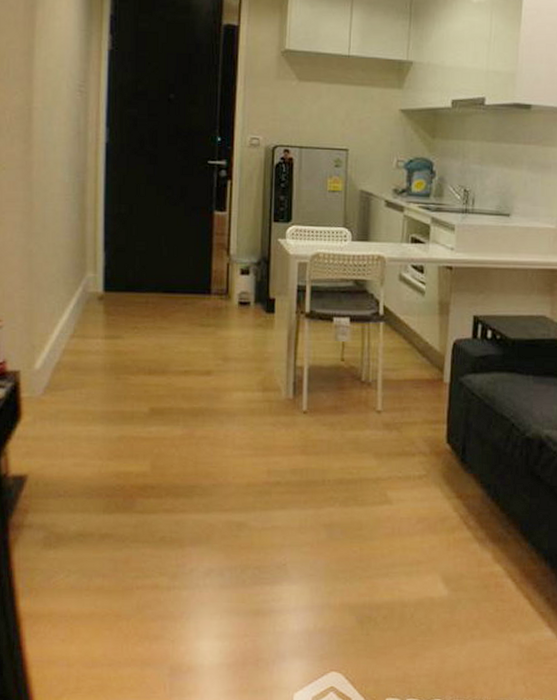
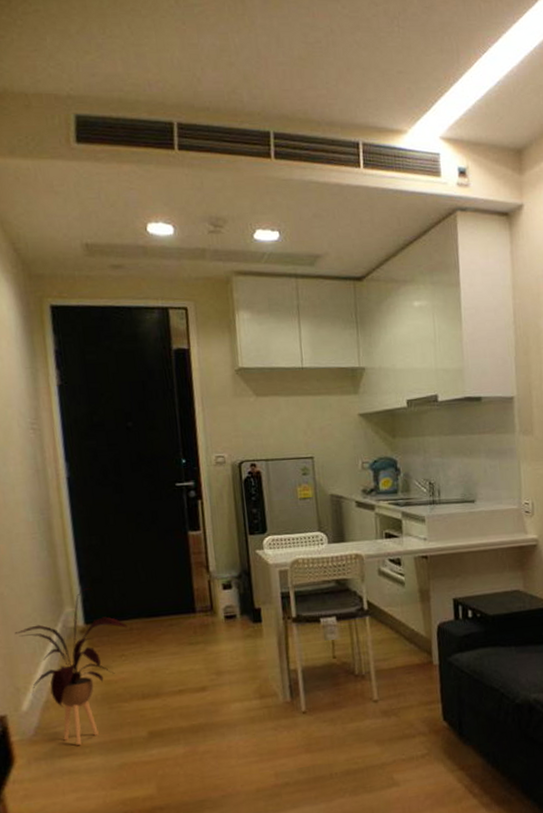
house plant: none [37,256,144,411] -> present [14,588,128,745]

